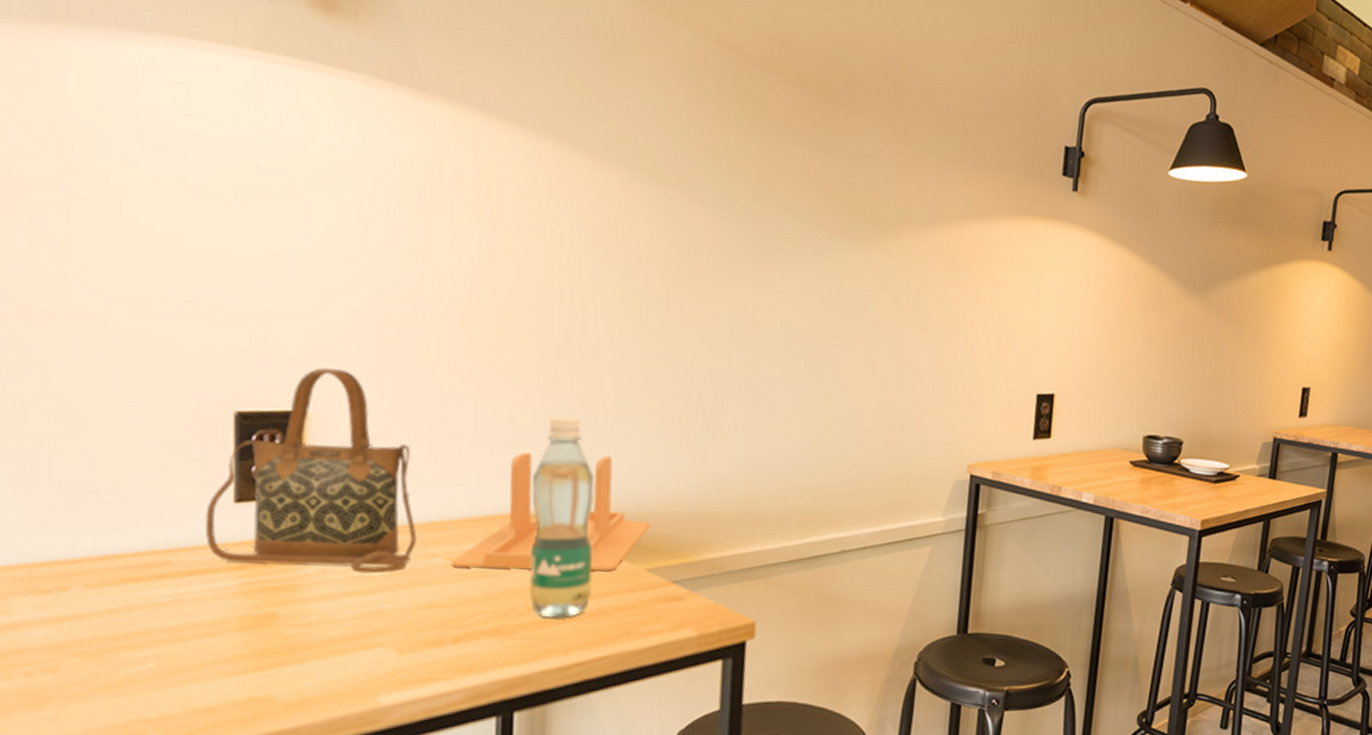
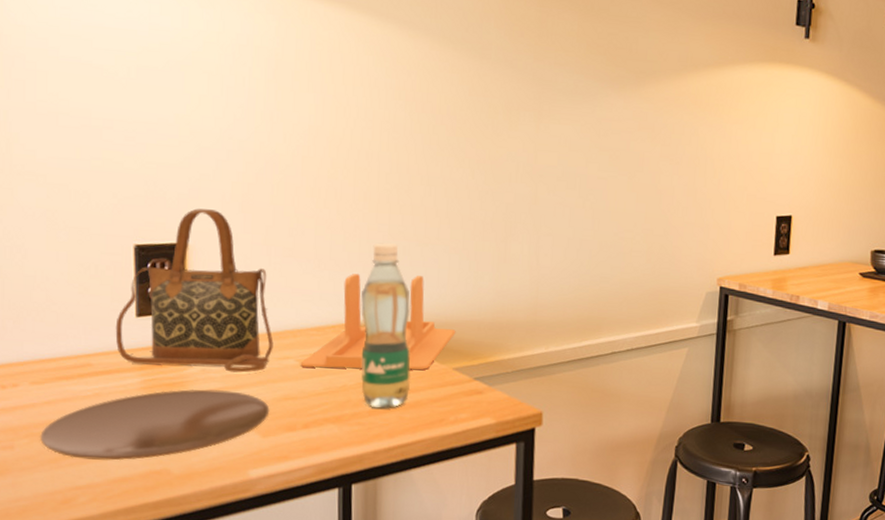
plate: none [96,594,410,686] -> present [40,389,270,461]

